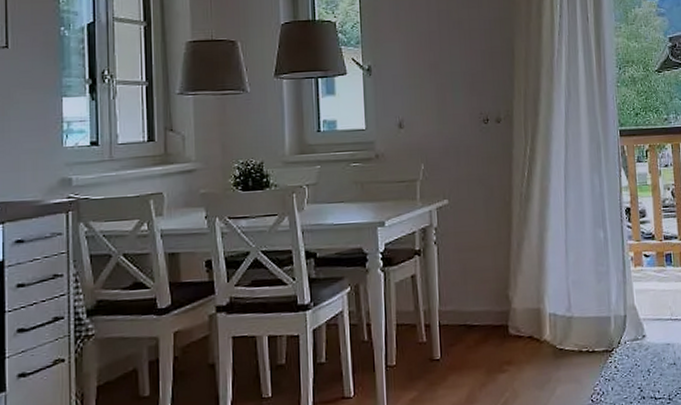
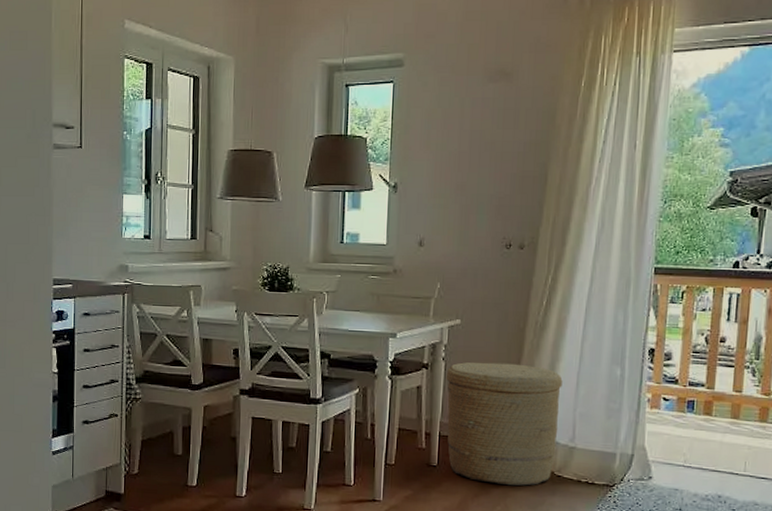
basket: none [439,238,555,369] -> present [446,362,563,486]

